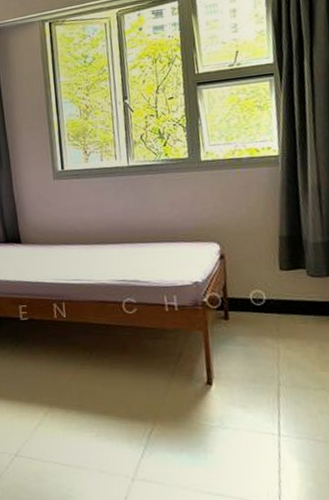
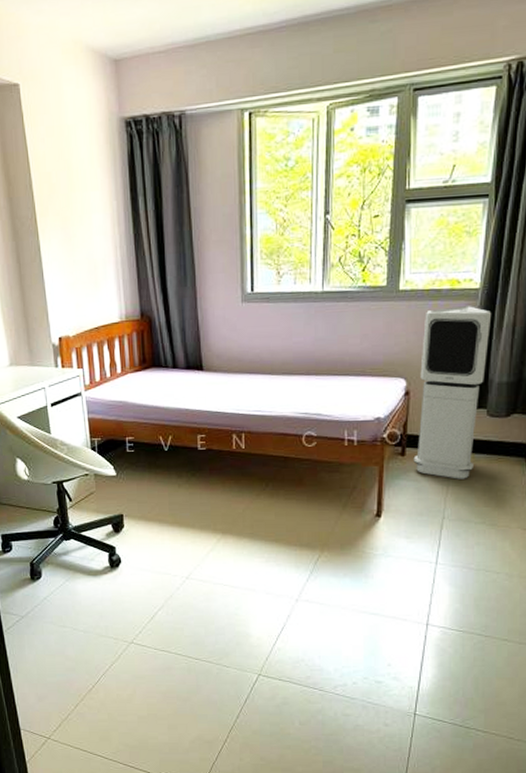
air purifier: none [229,171,303,343] -> present [413,306,492,479]

